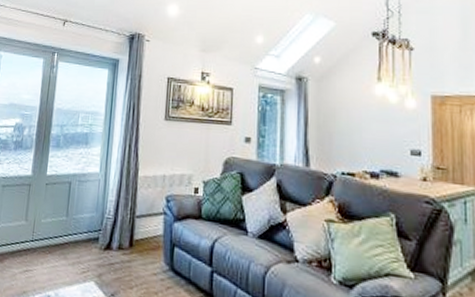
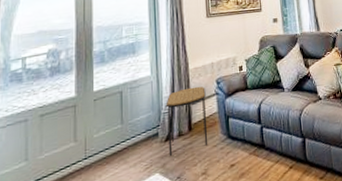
side table: none [106,197,153,270] -> present [165,86,208,157]

